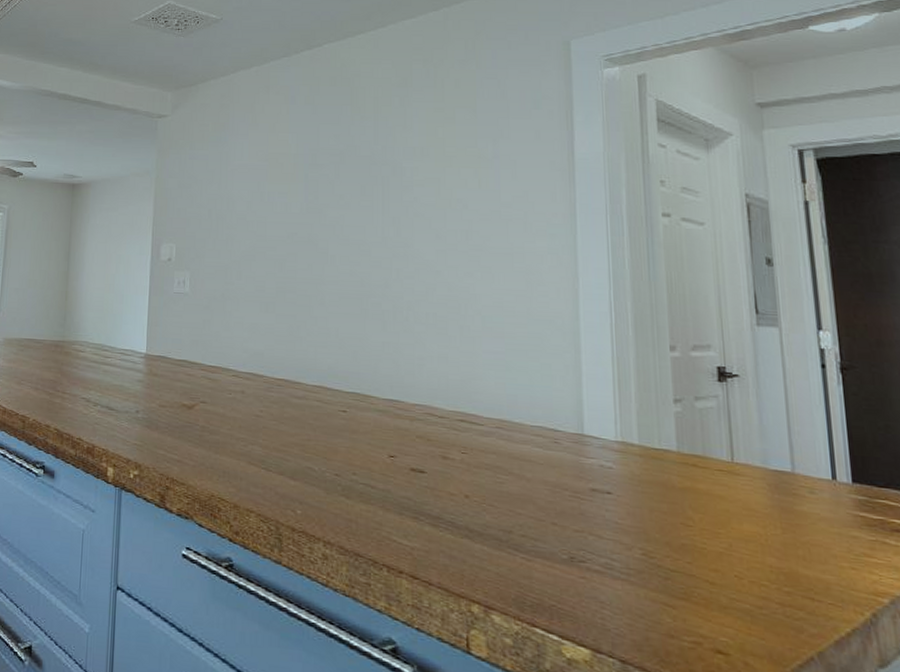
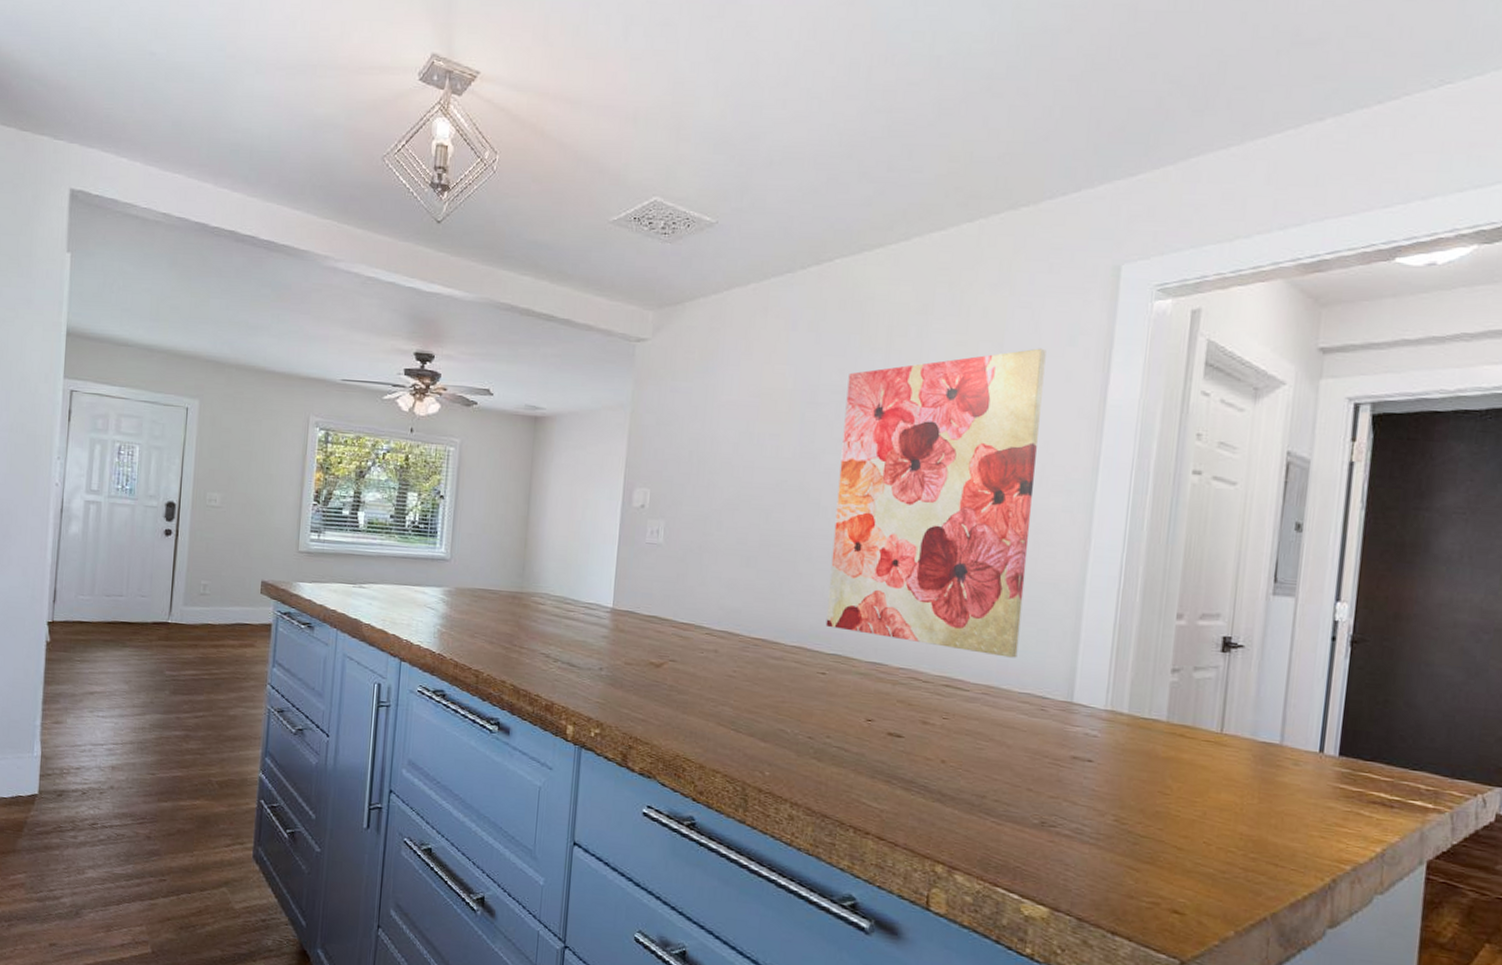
wall art: none [342,112,525,392] -> present [825,348,1046,658]

